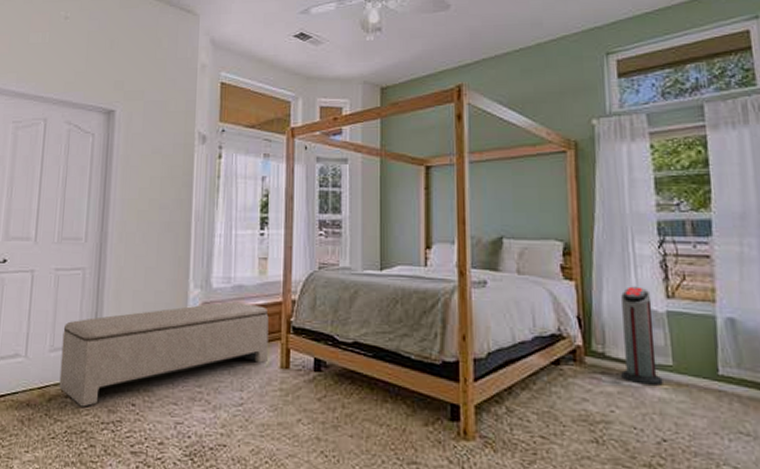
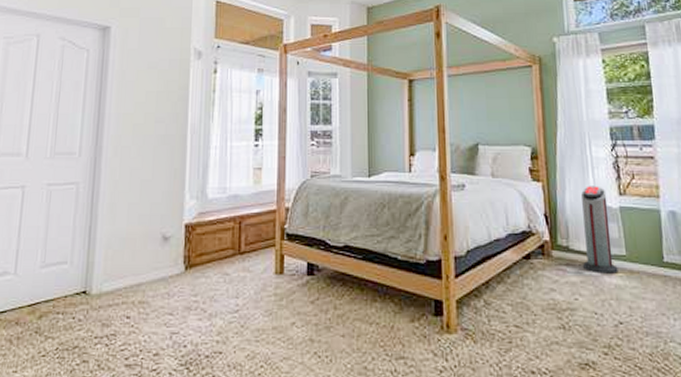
bench: present [59,301,269,407] -> none [50,211,263,323]

